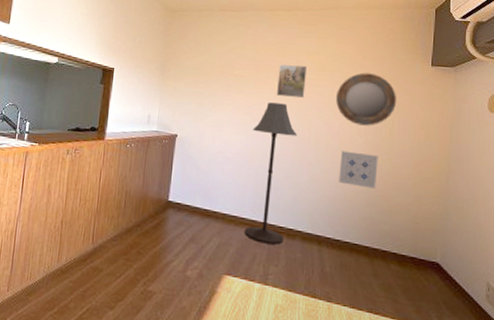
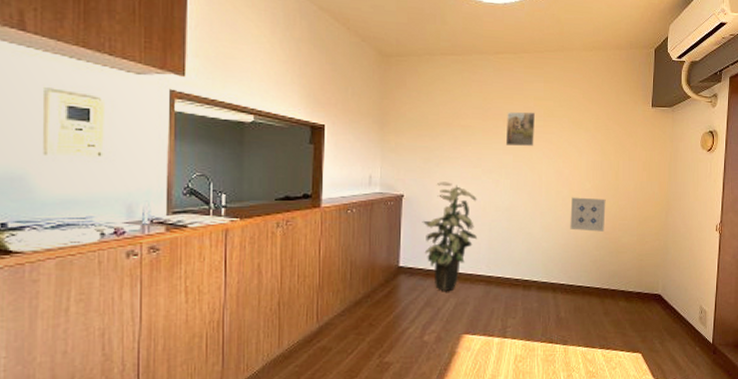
indoor plant: none [192,125,246,230] -> present [422,182,477,291]
floor lamp: present [244,102,298,245] -> none [480,153,529,298]
home mirror: present [336,73,397,126] -> none [565,117,622,171]

